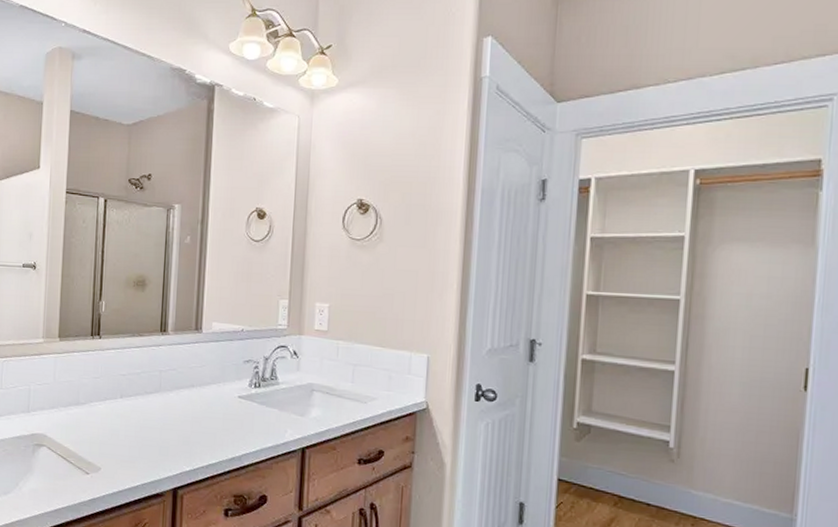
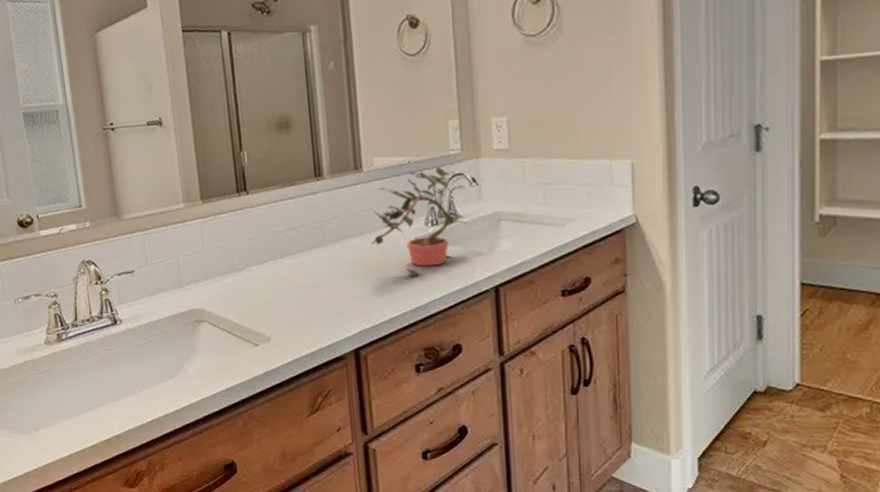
potted plant: none [200,338,284,431] -> present [371,167,466,277]

